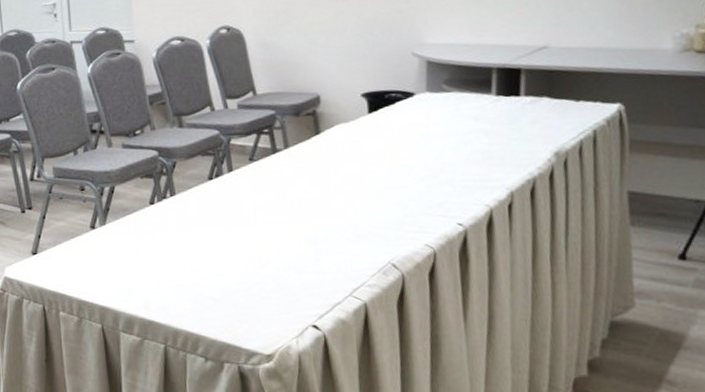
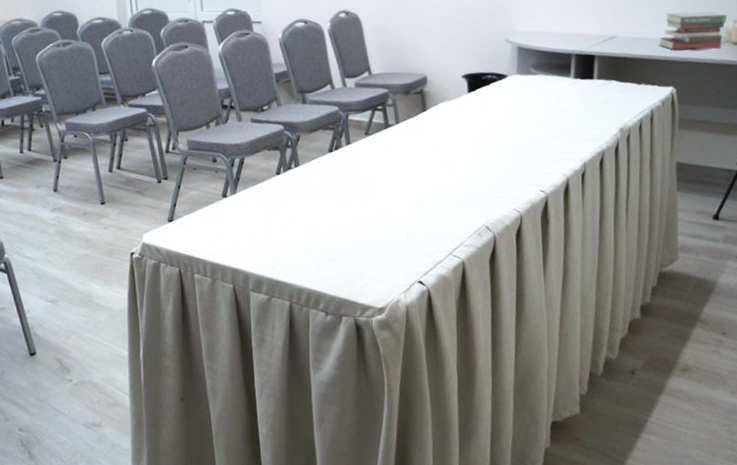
books: none [601,15,688,62] -> present [659,11,728,51]

